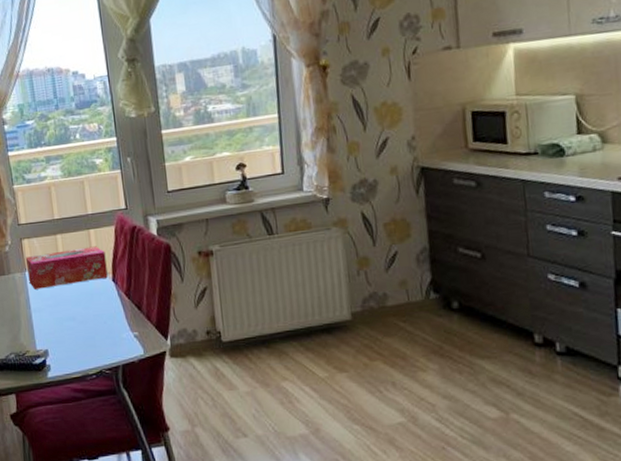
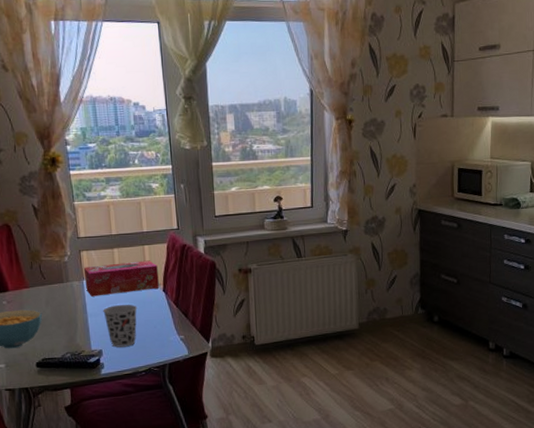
cup: none [47,297,85,347] -> present [103,304,138,347]

